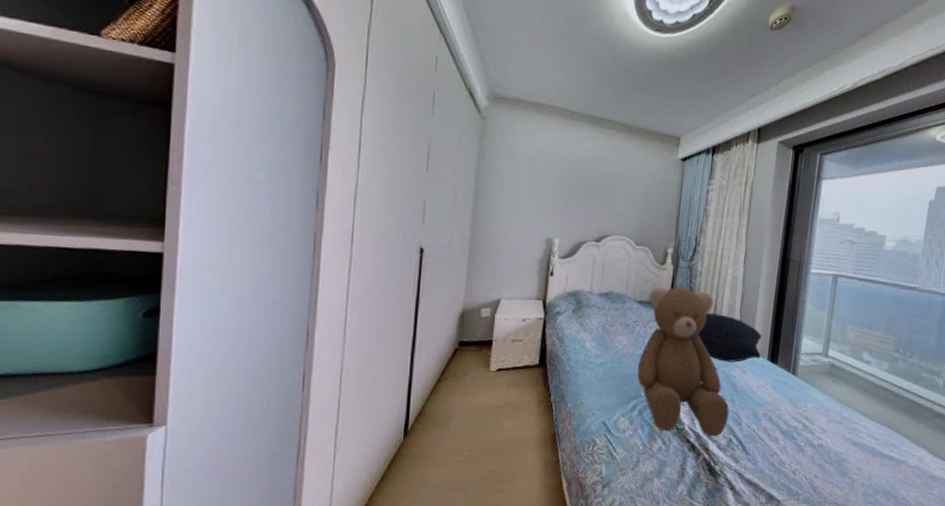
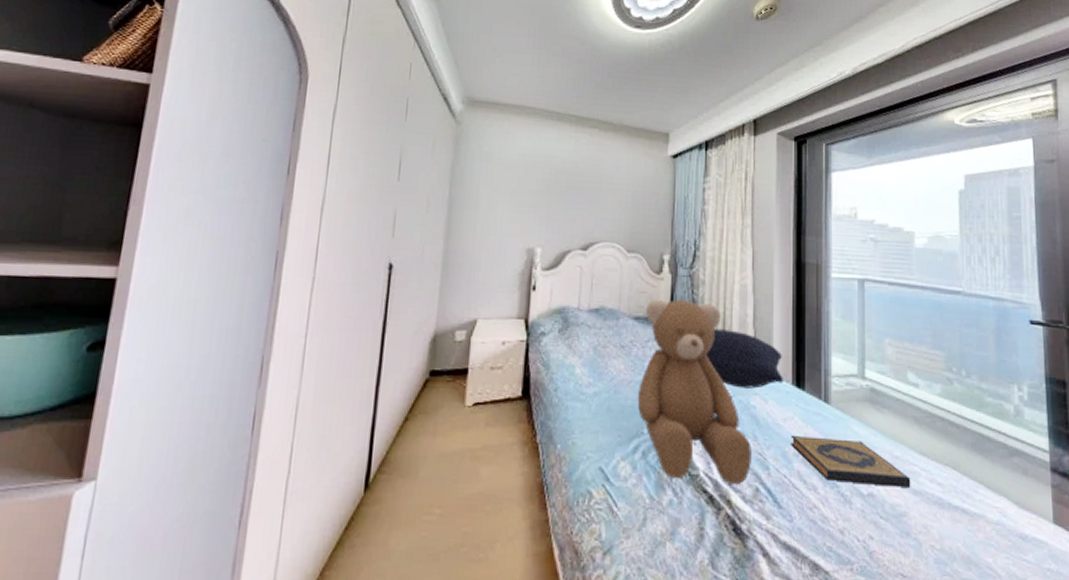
hardback book: none [761,400,854,440] -> present [790,436,911,487]

